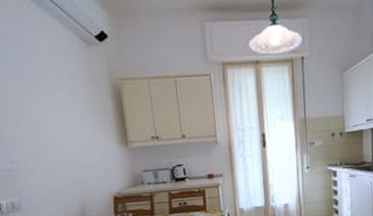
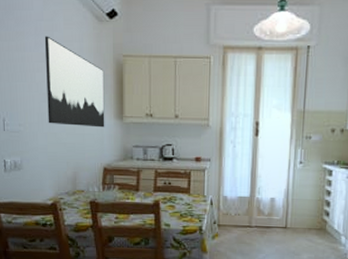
wall art: none [27,63,110,158] -> present [44,36,105,128]

